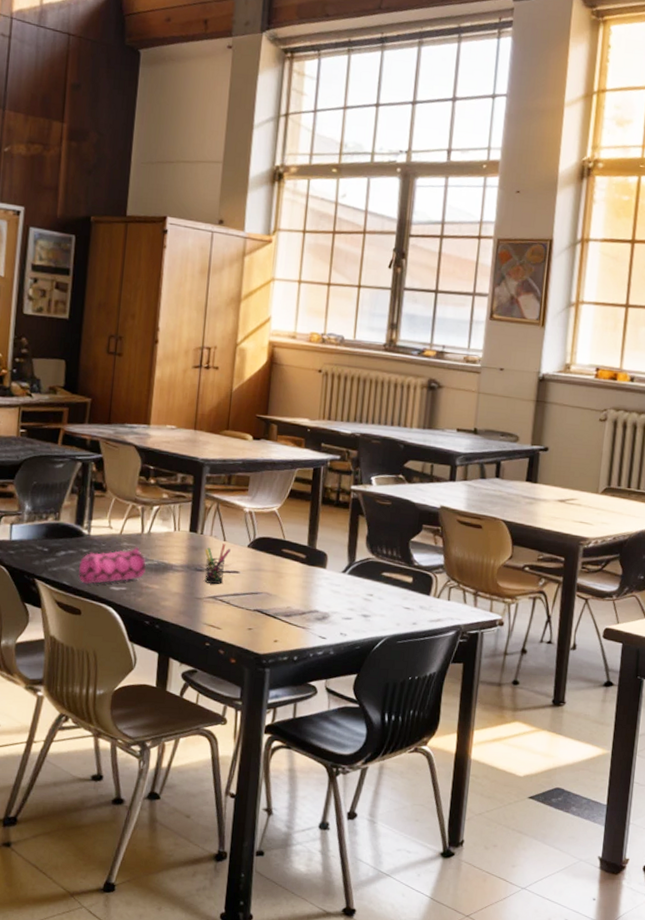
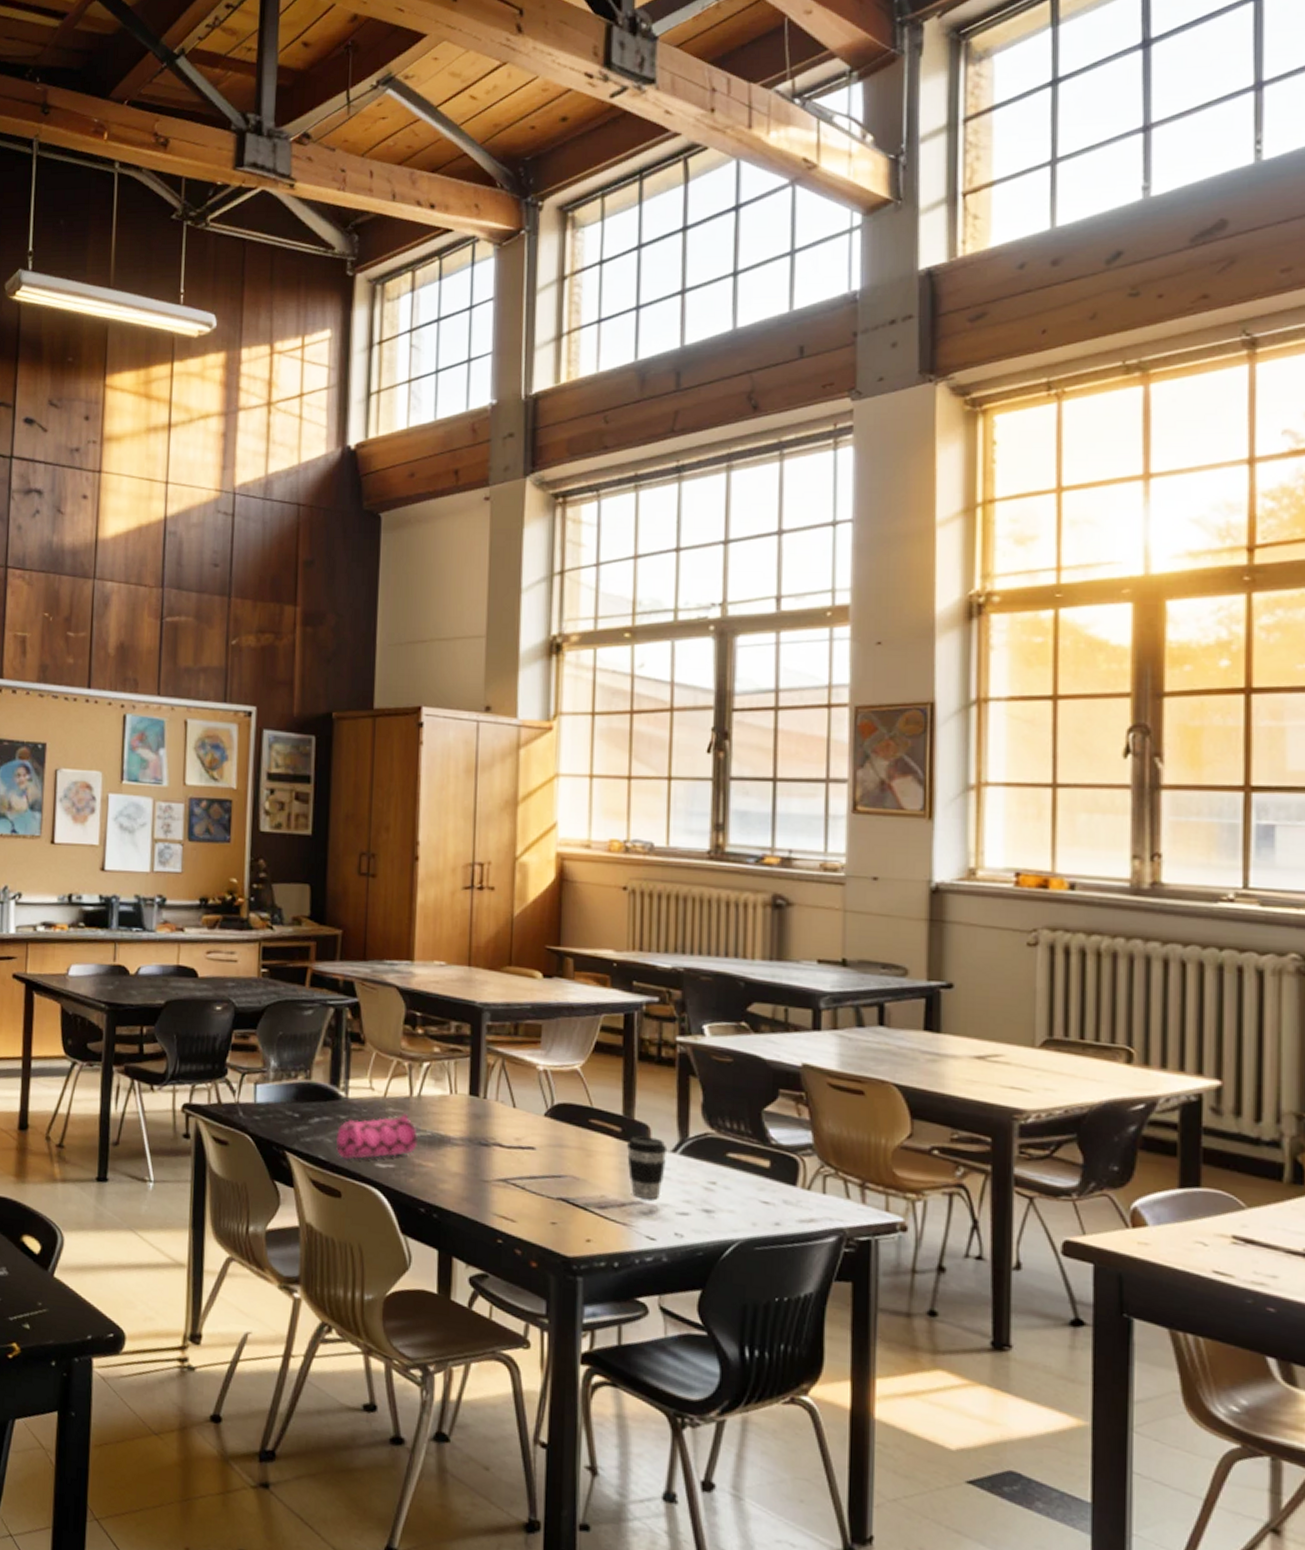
pen holder: present [204,544,232,585] -> none [490,1111,524,1164]
coffee cup: none [308,561,340,609] -> present [627,1136,668,1201]

